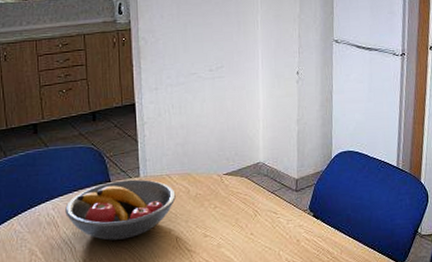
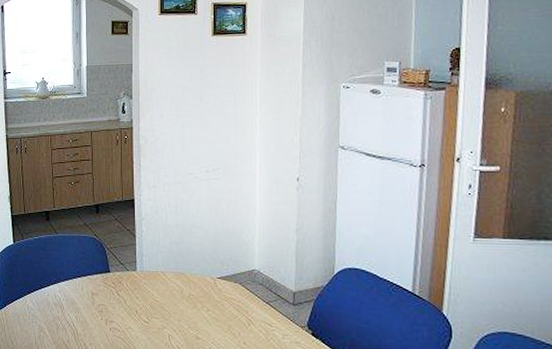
fruit bowl: present [65,179,176,241] -> none [70,272,170,330]

